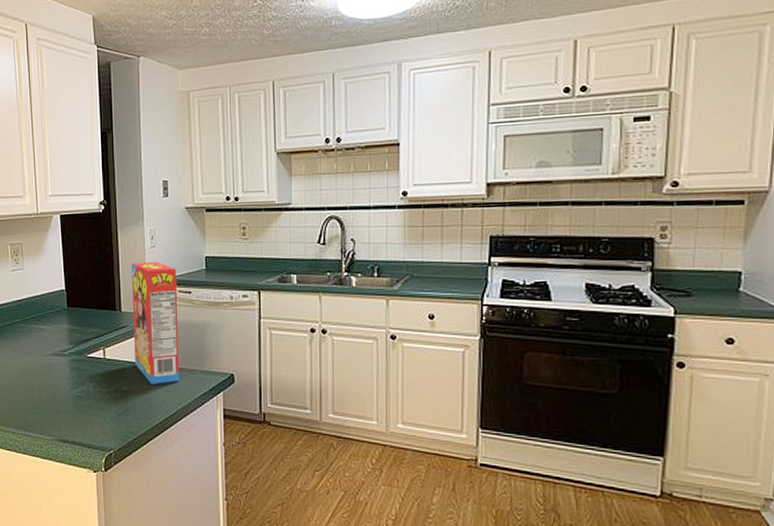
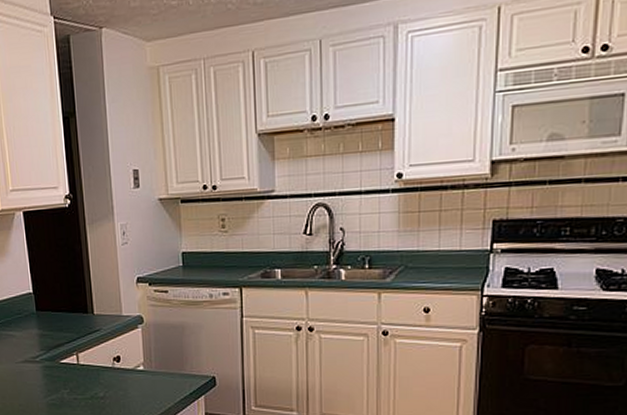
cereal box: present [131,262,180,384] -> none [102,259,159,390]

